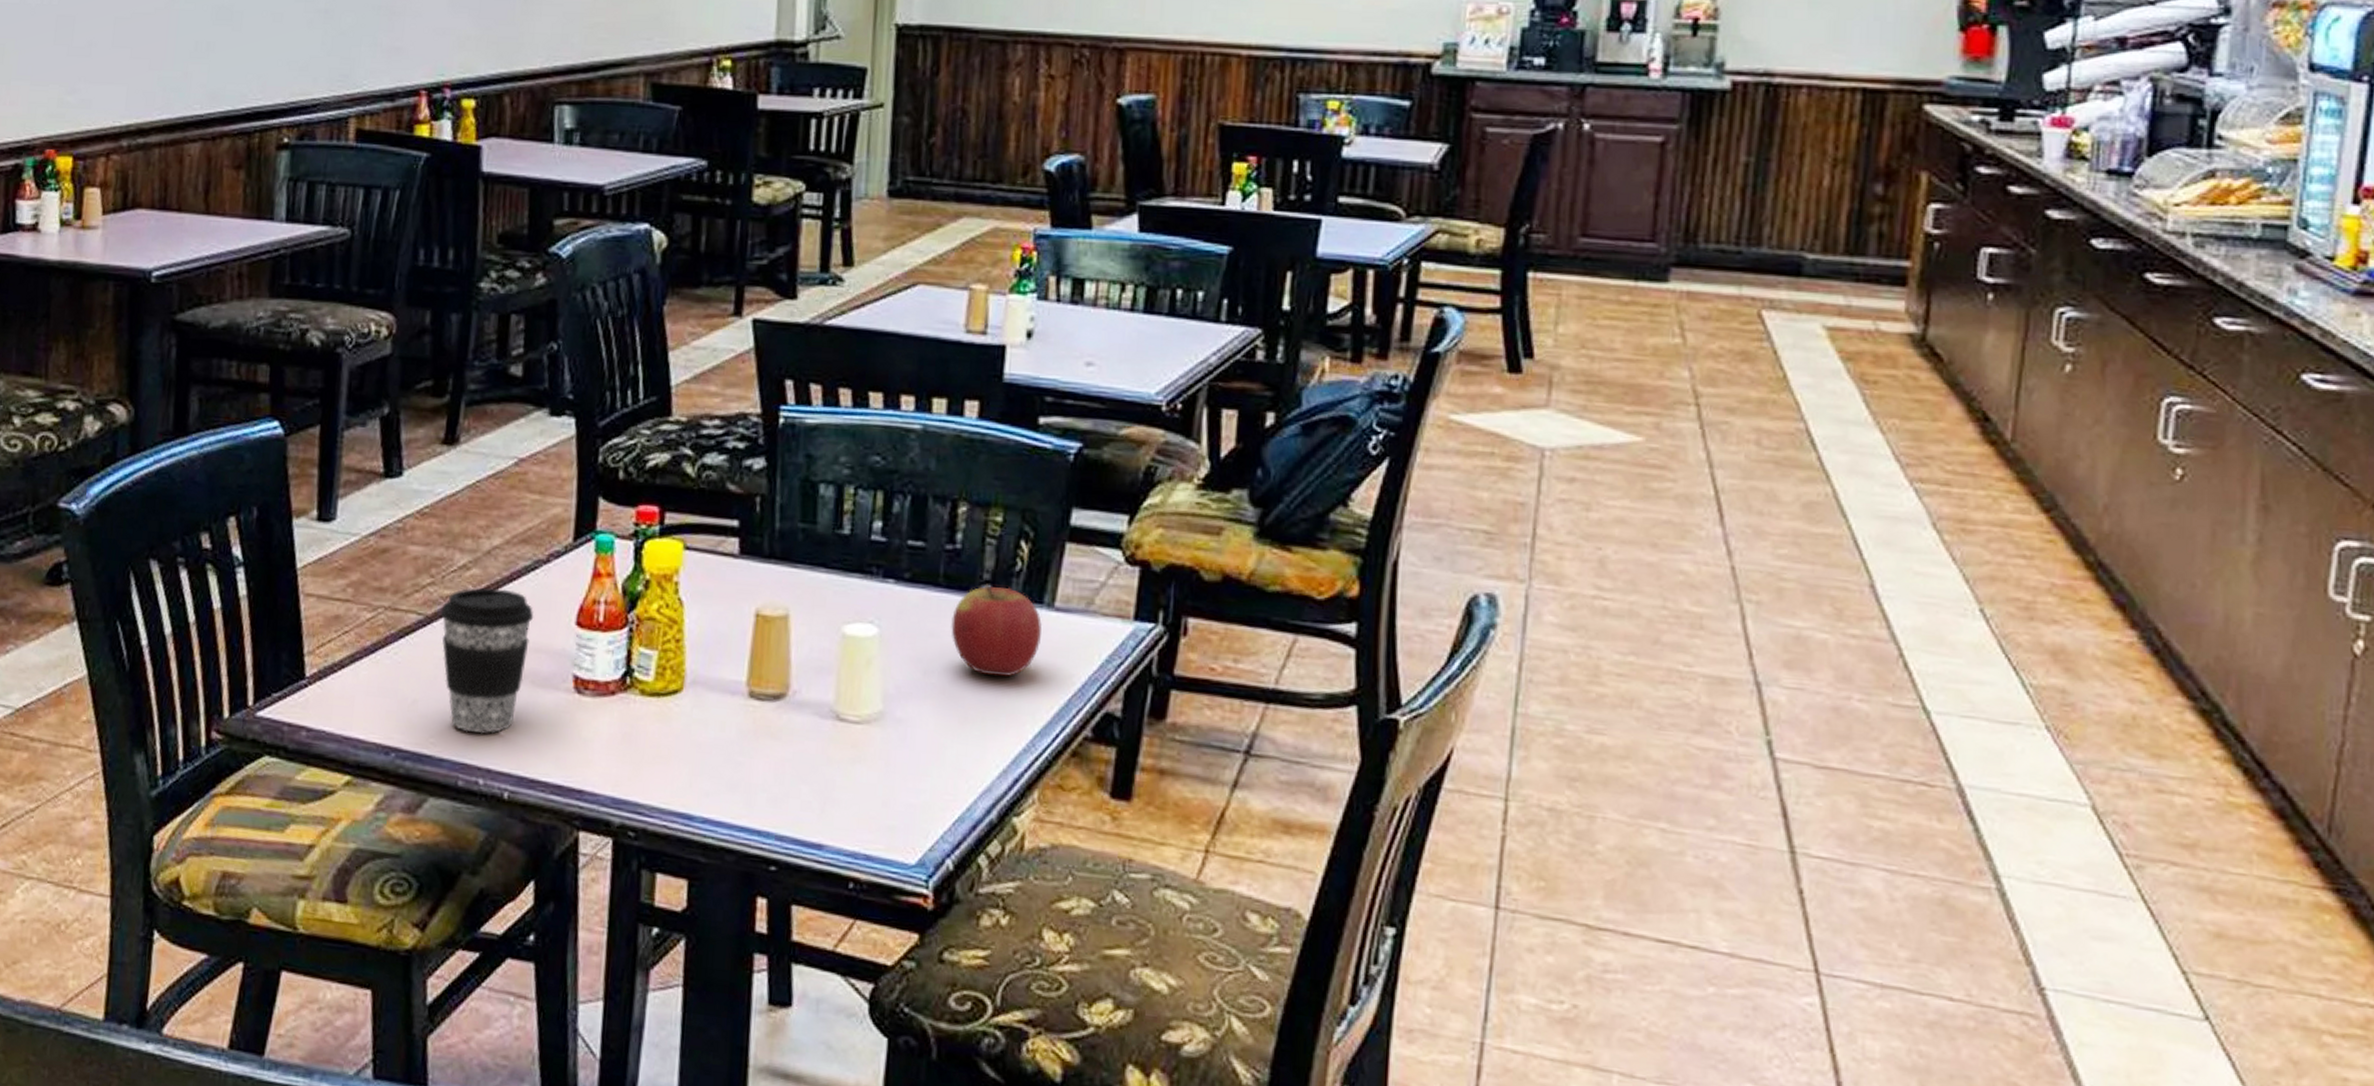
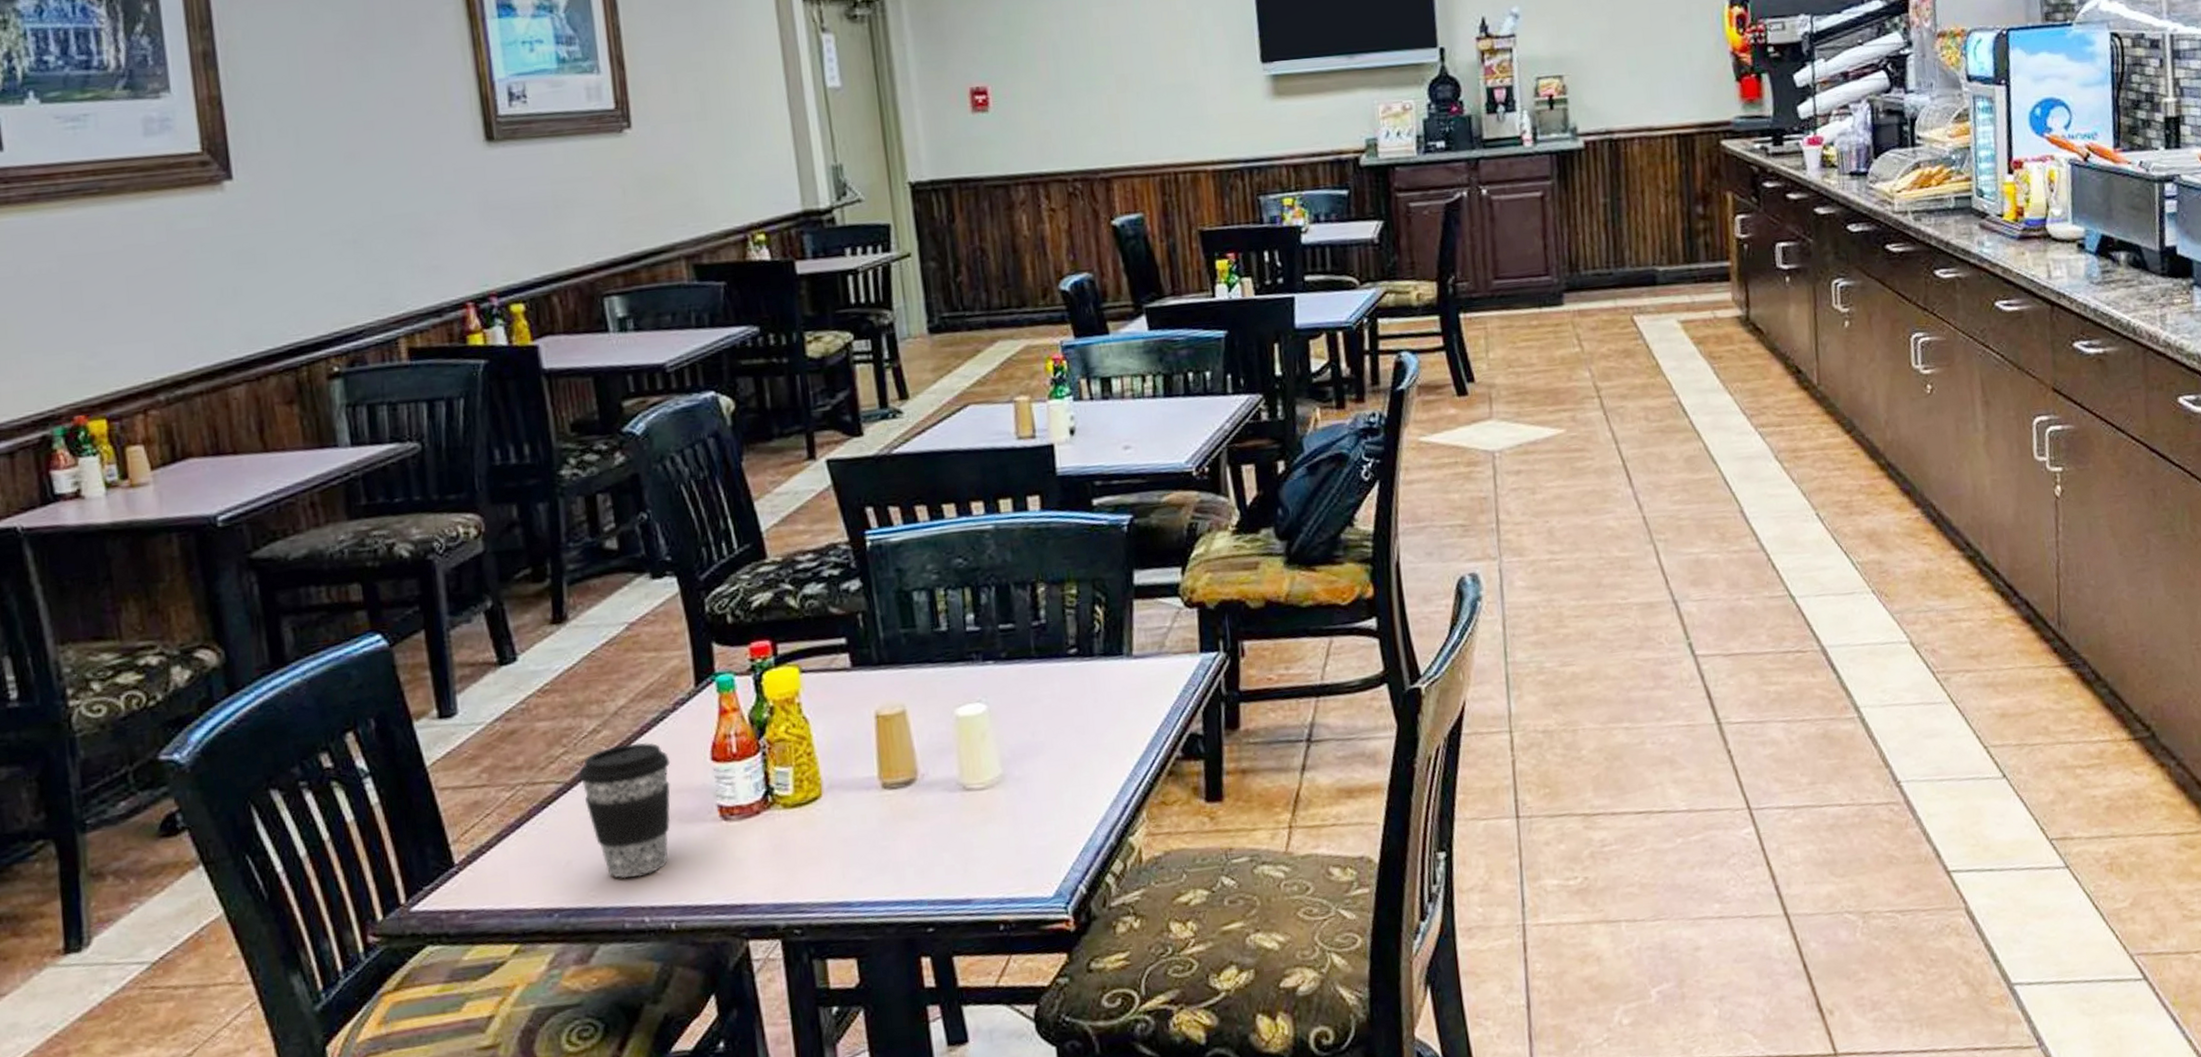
apple: present [951,584,1042,677] -> none [1048,647,1126,724]

